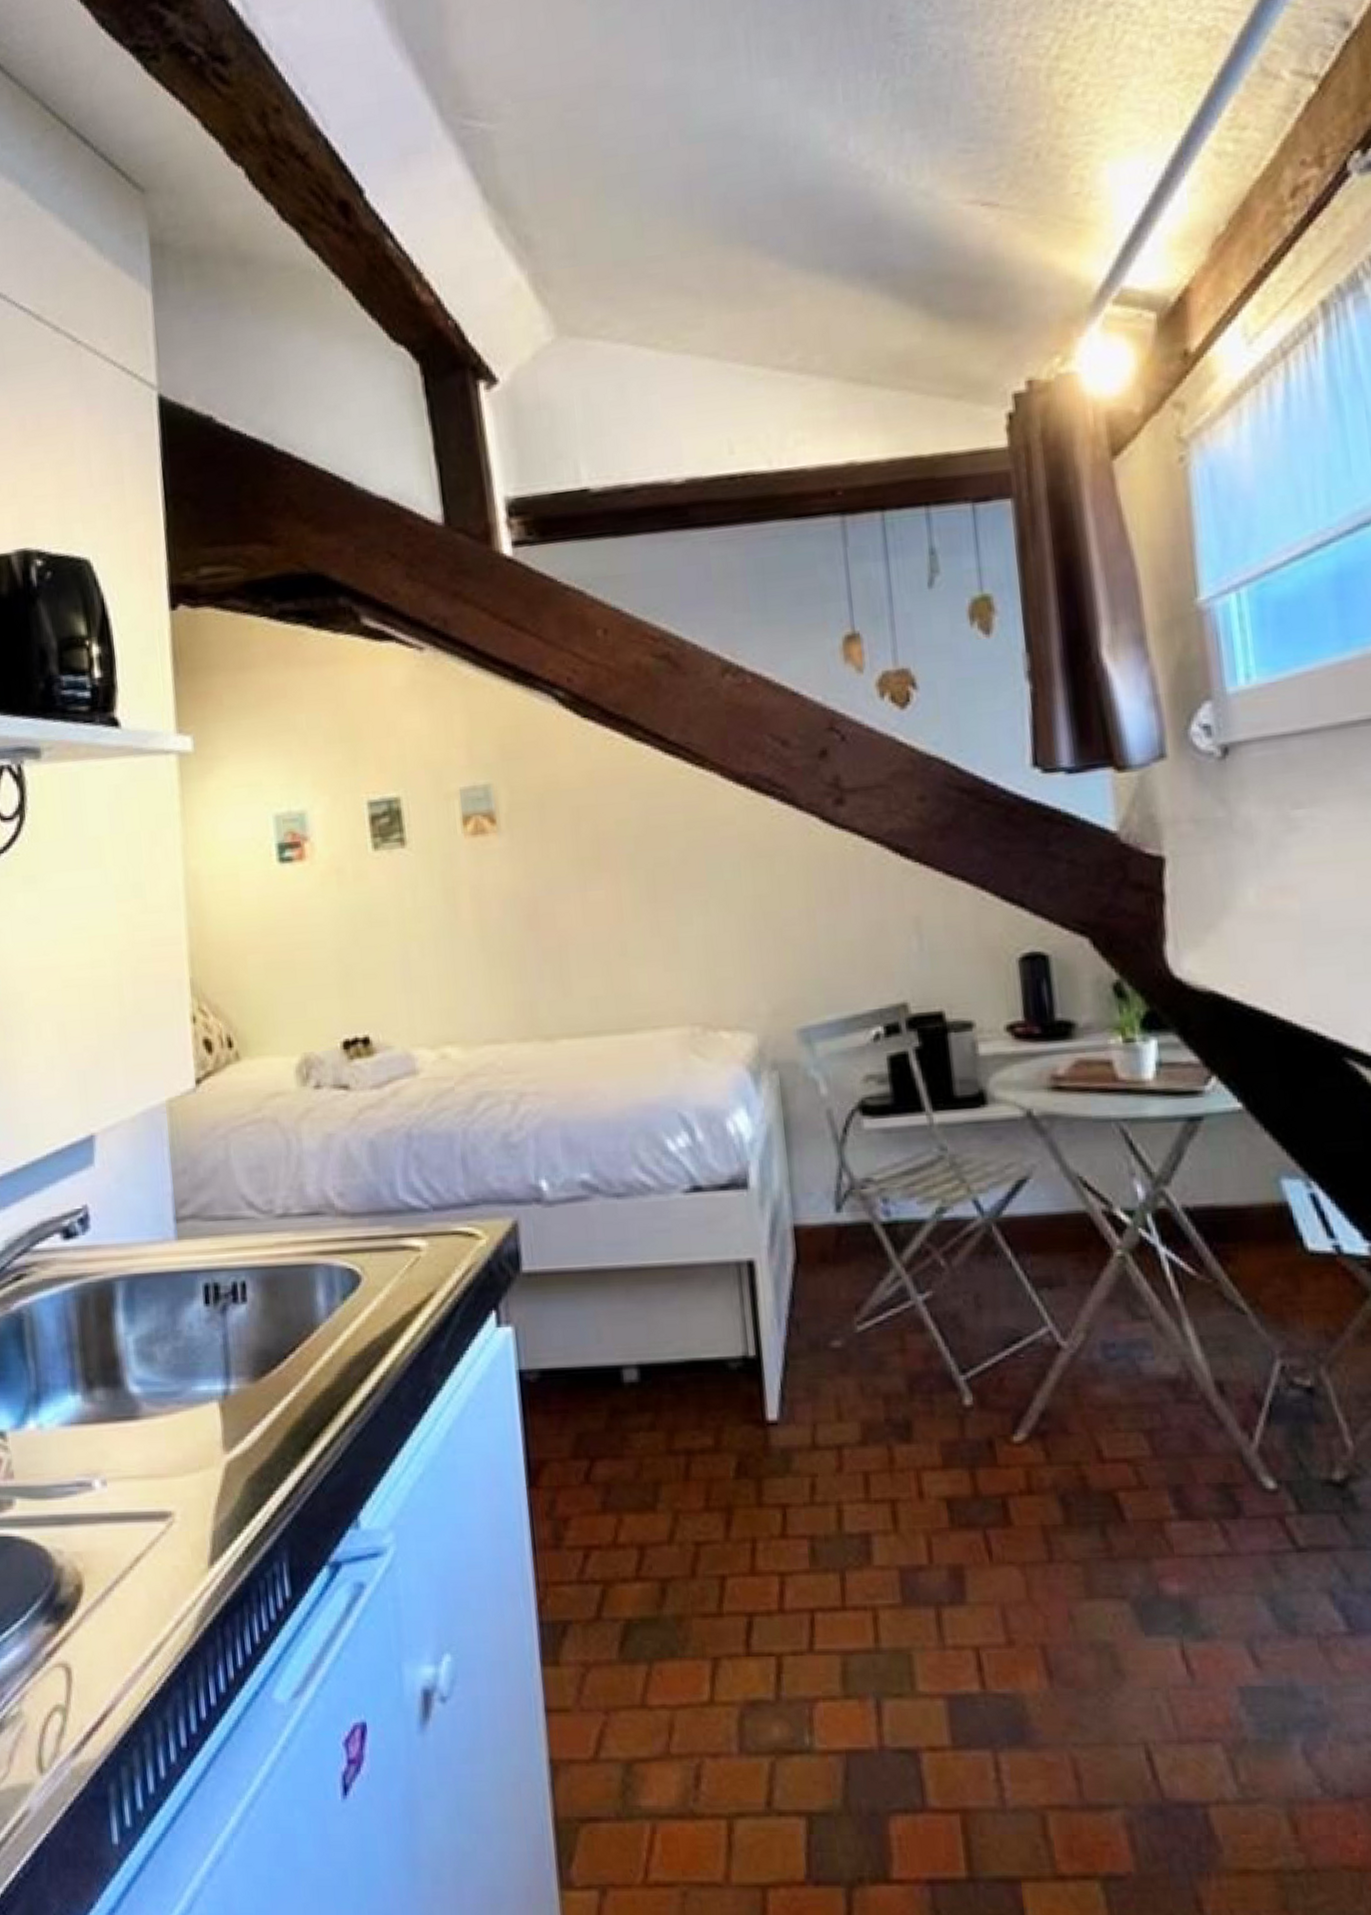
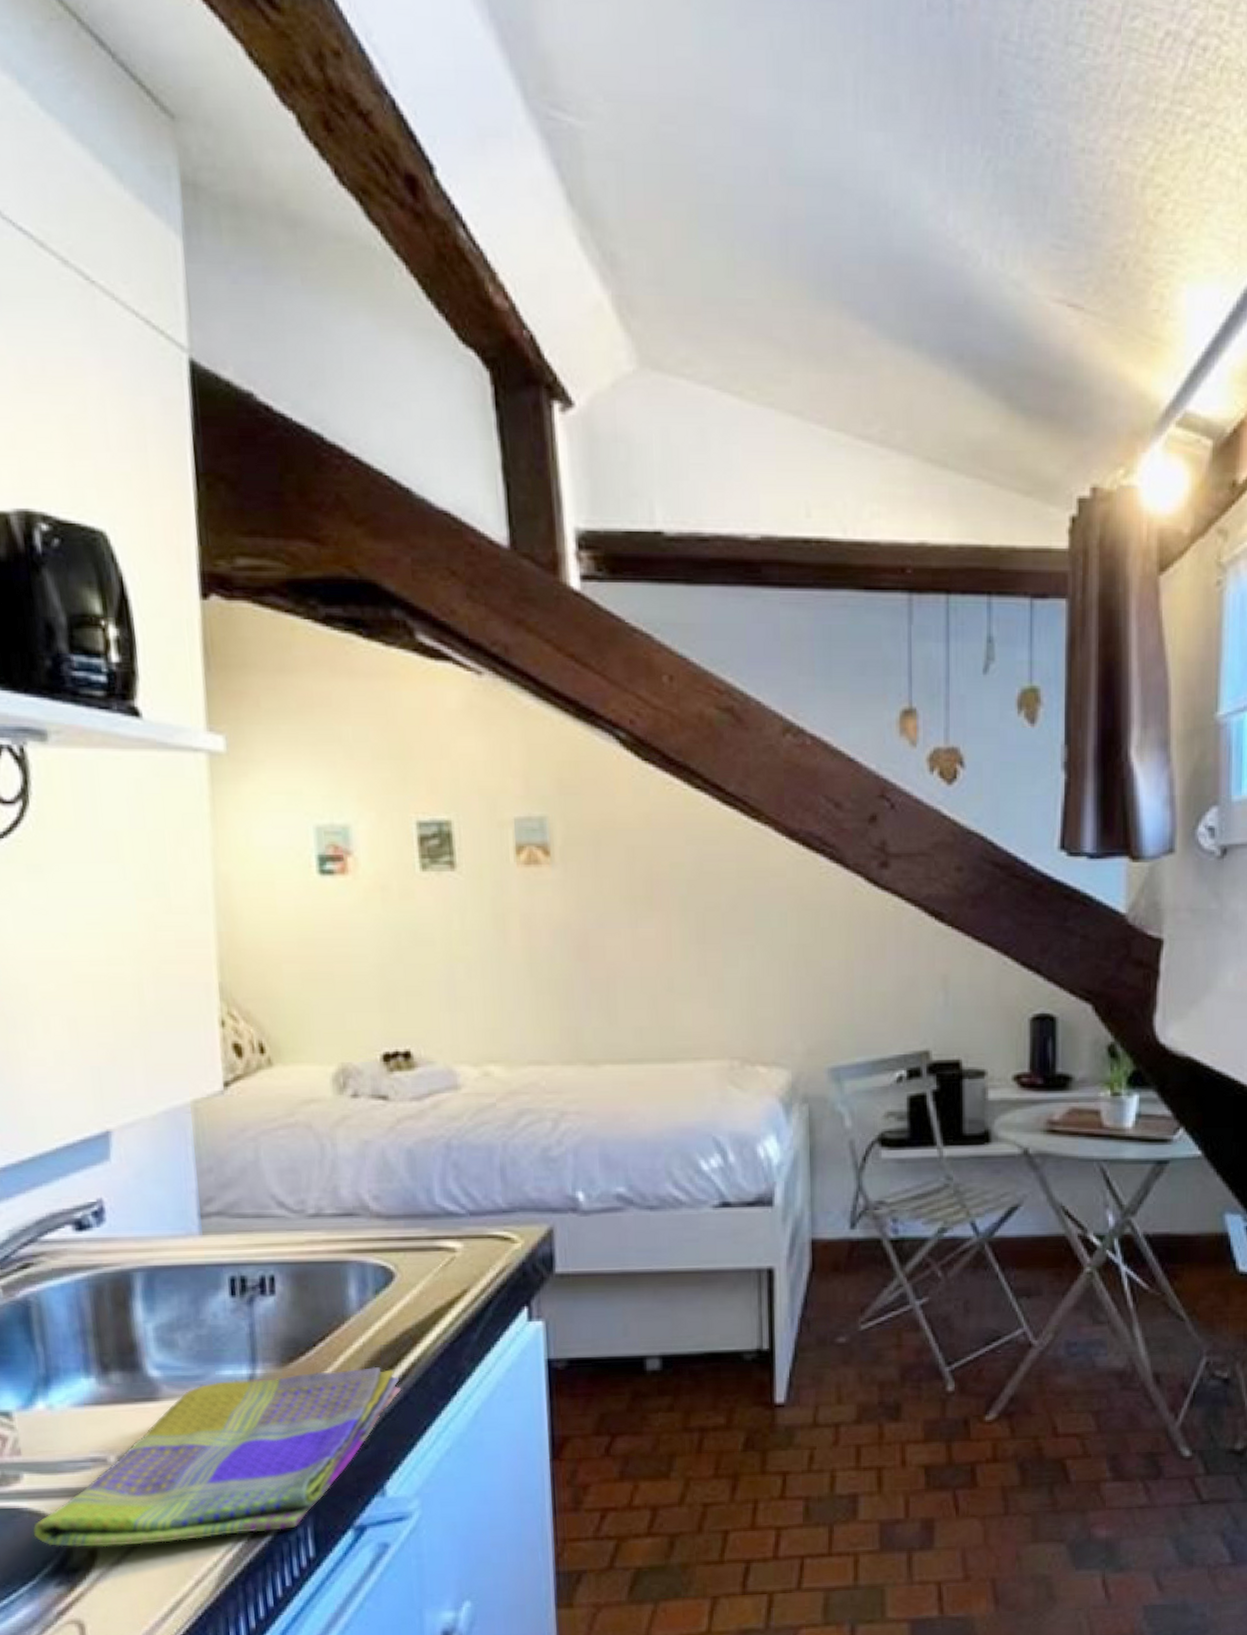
dish towel: none [23,1380,372,1582] -> present [32,1366,402,1548]

